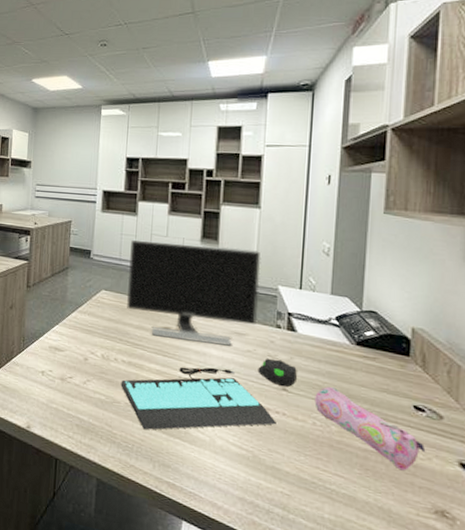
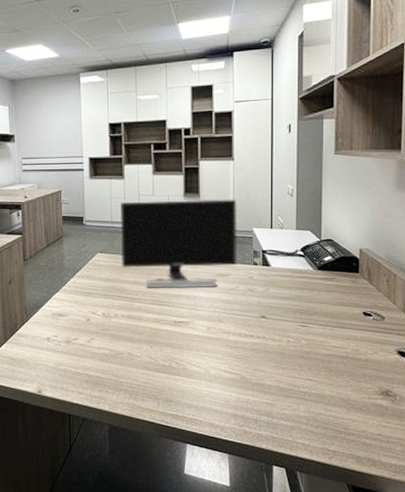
computer keyboard: present [120,366,276,430] -> none [122,308,258,374]
computer mouse: present [258,358,297,387] -> none [240,292,272,314]
pencil case: present [314,387,426,471] -> none [288,309,373,366]

